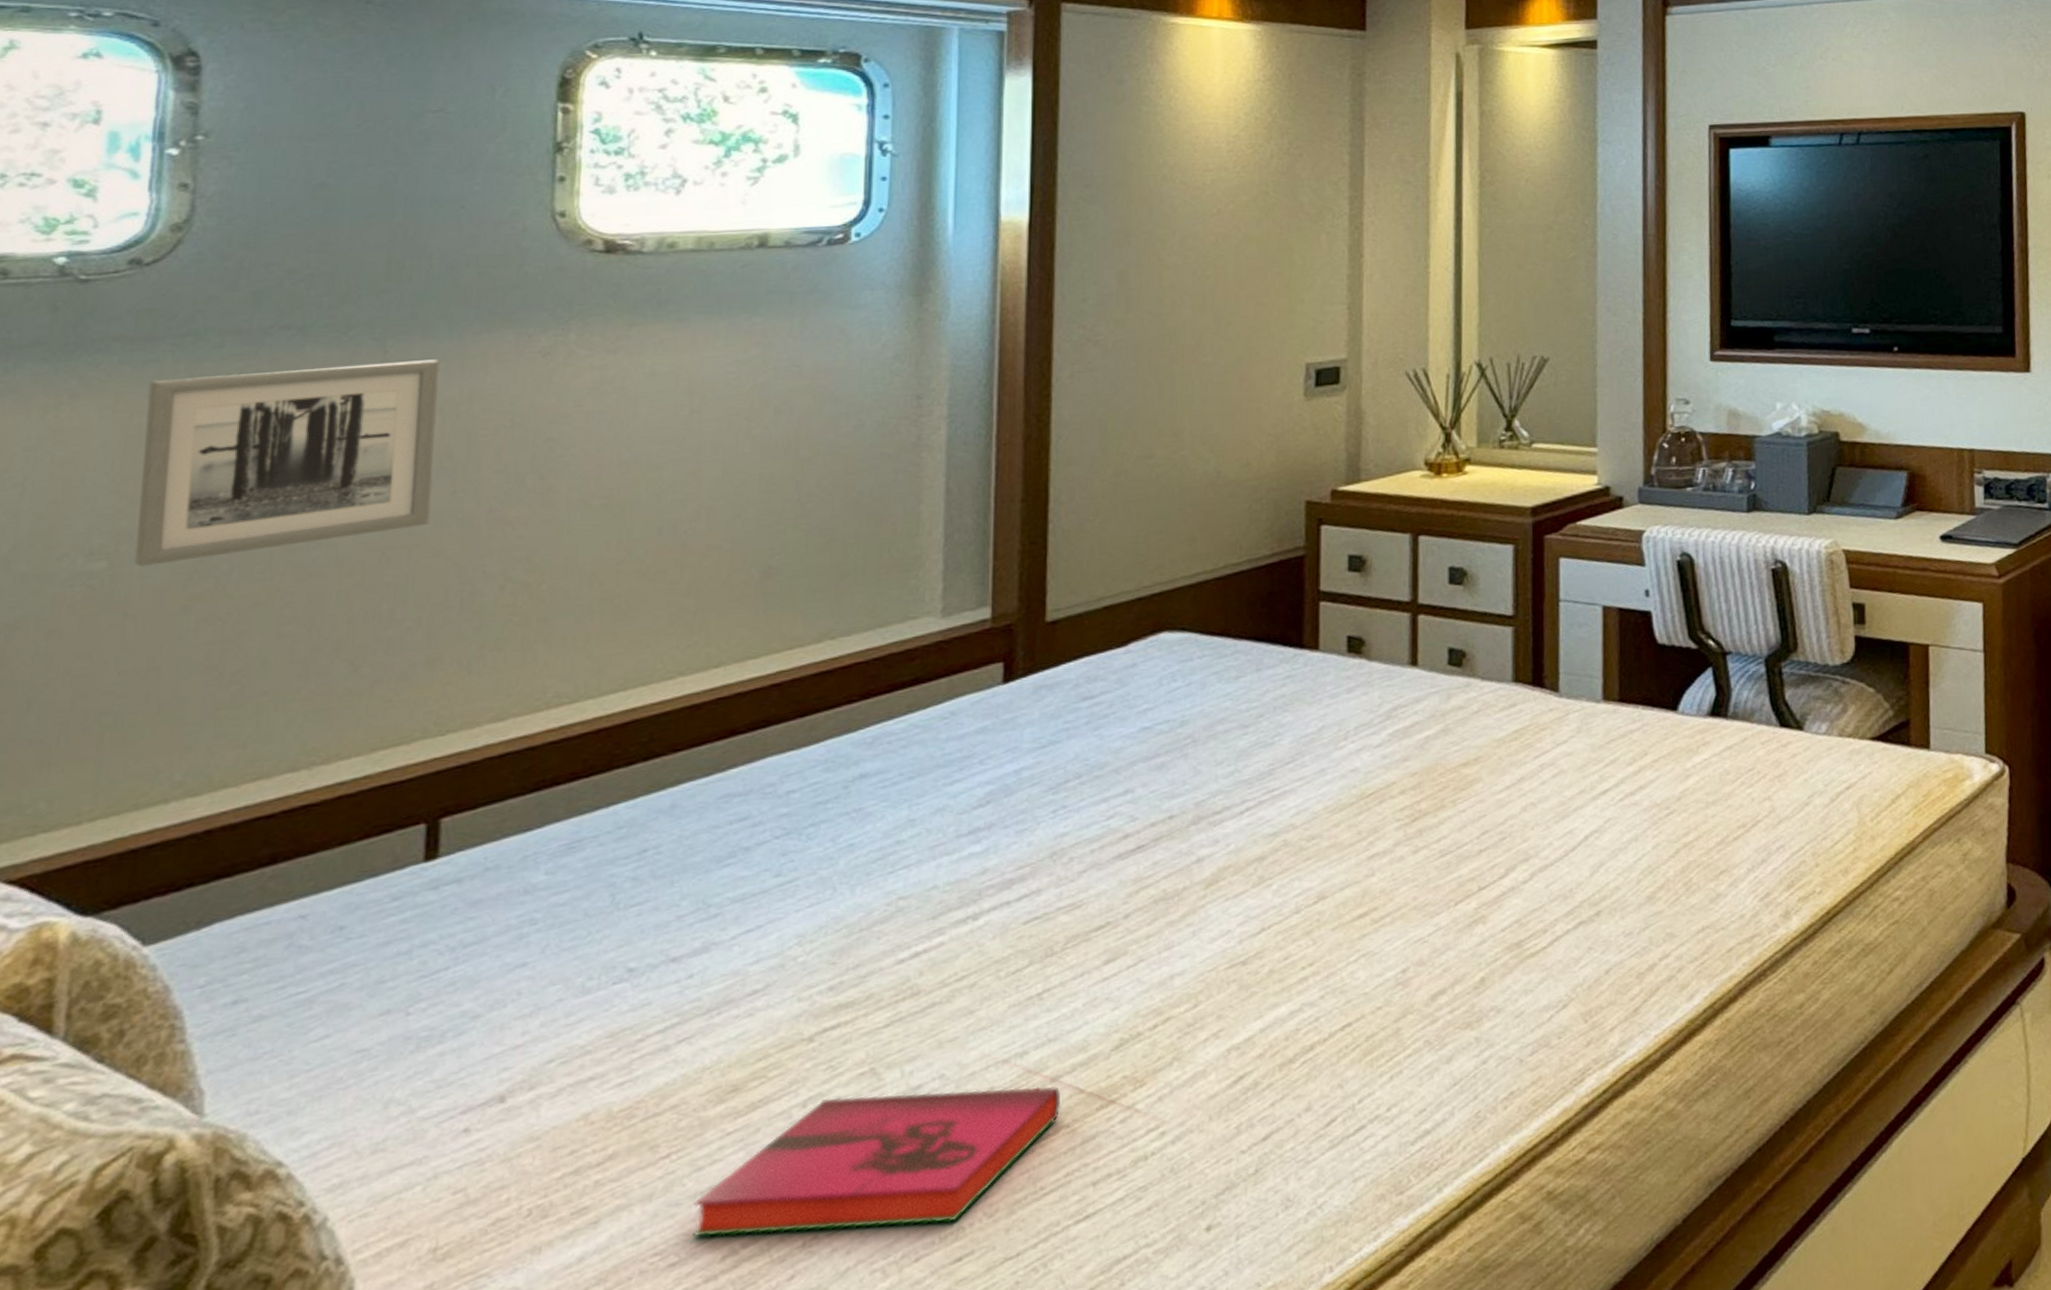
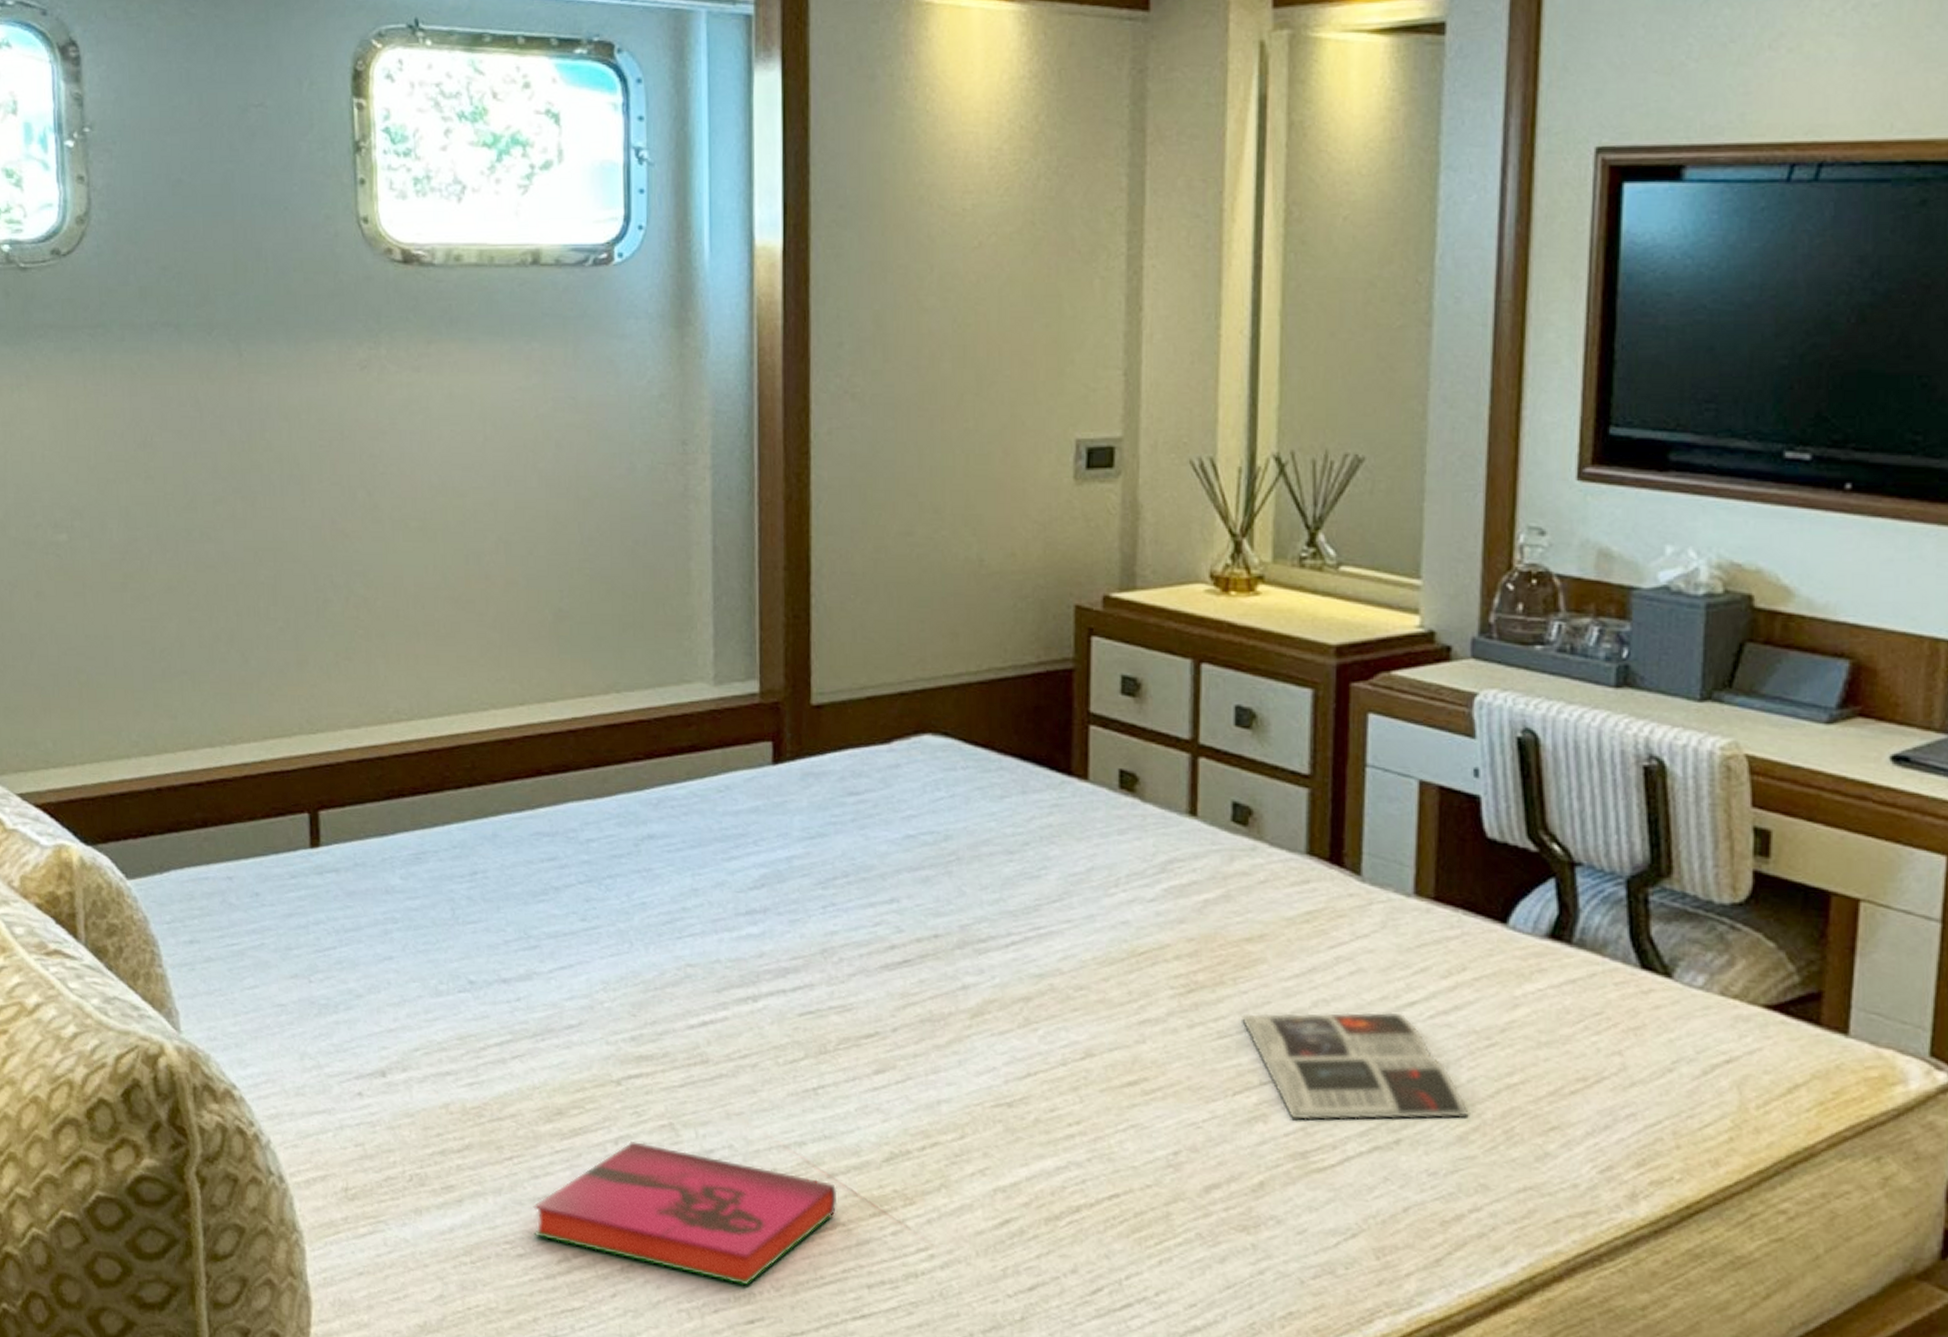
wall art: present [135,359,439,567] -> none [77,365,287,542]
magazine: none [1461,801,1655,915] -> present [1242,1012,1469,1120]

